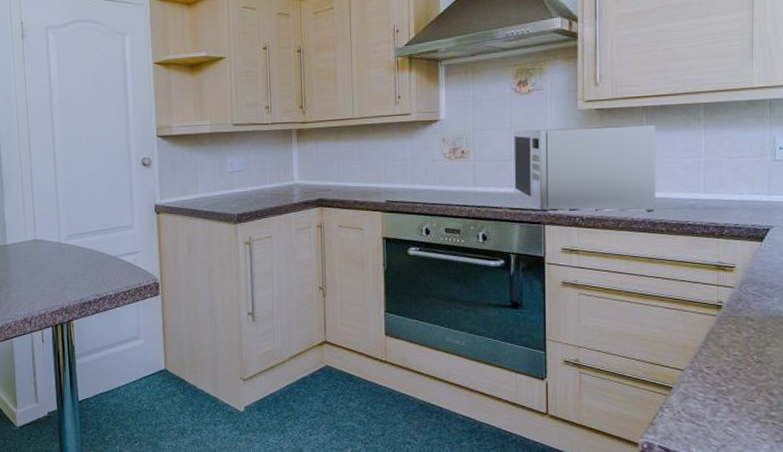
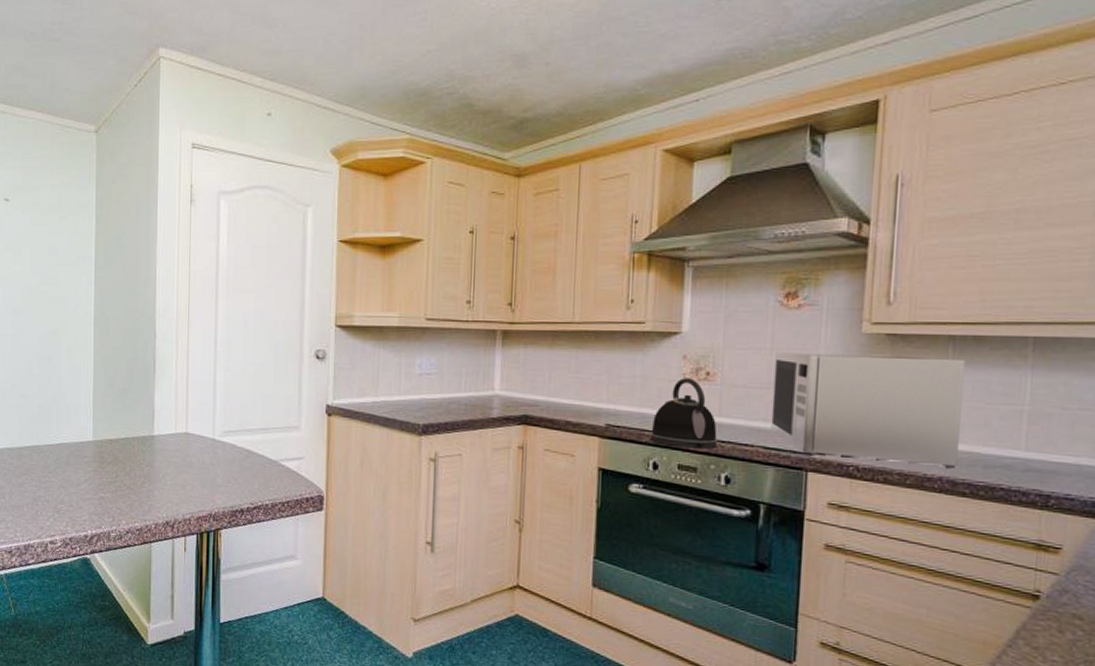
kettle: none [421,157,475,215] -> present [649,378,718,449]

